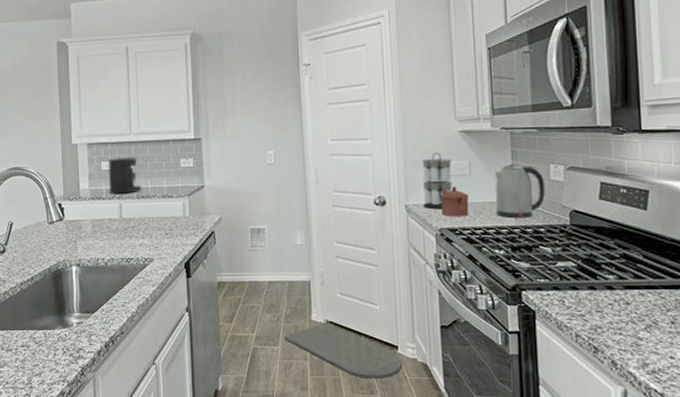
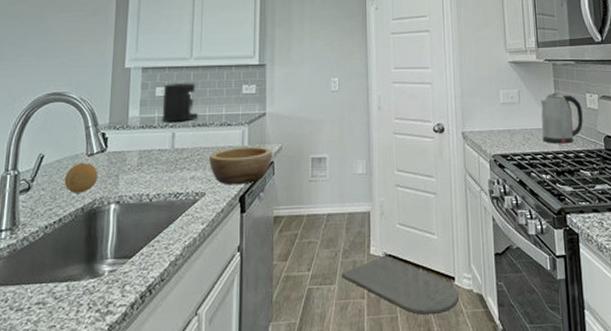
fruit: none [31,229,59,256] -> present [64,162,98,193]
bowl: none [155,217,213,253] -> present [209,146,272,185]
spice rack: present [422,152,452,210] -> none [477,81,504,136]
teapot: present [440,186,469,217] -> none [494,114,519,144]

